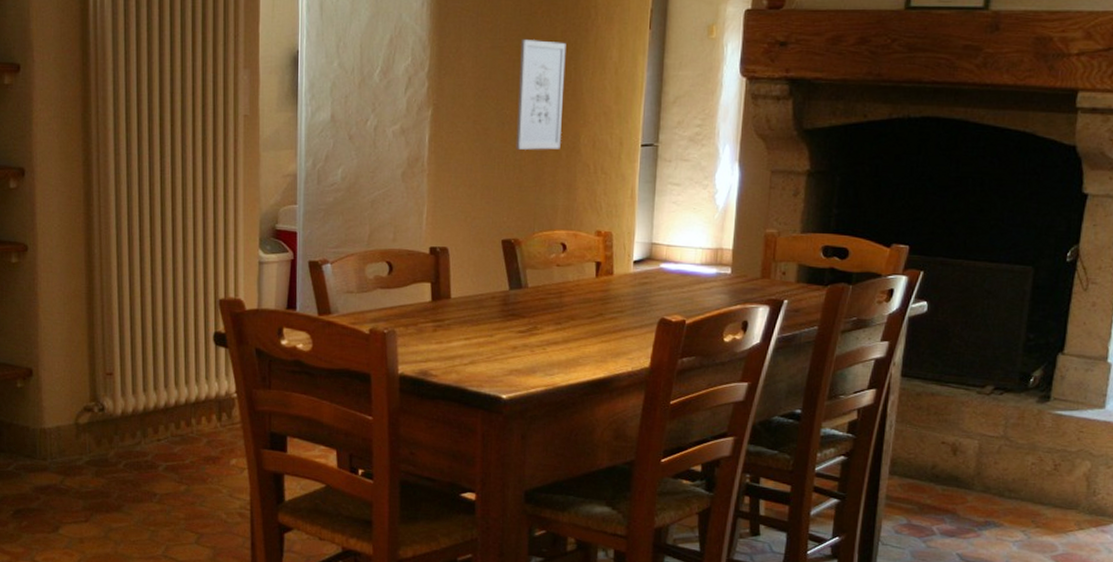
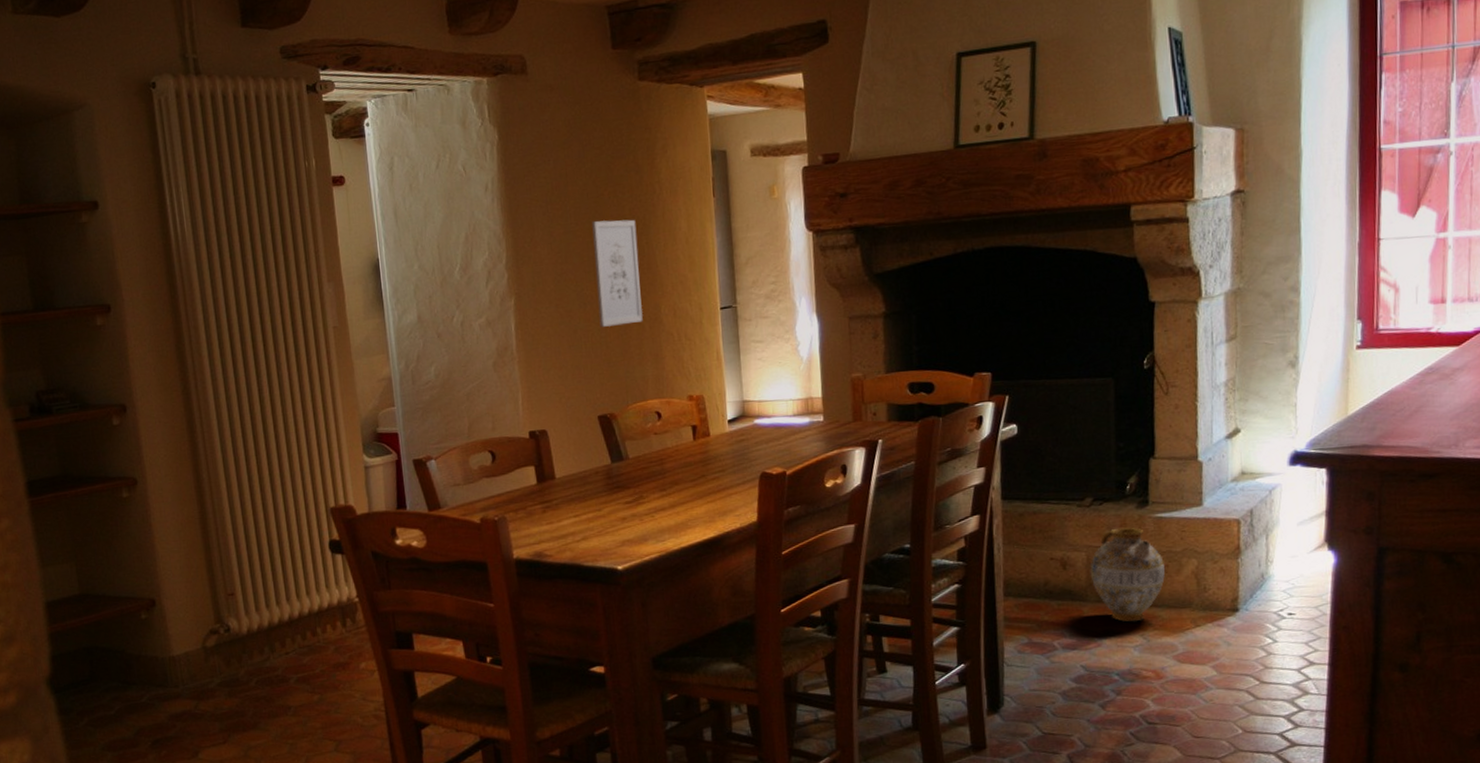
ceramic jug: none [980,420,1057,517] -> present [1090,527,1165,622]

